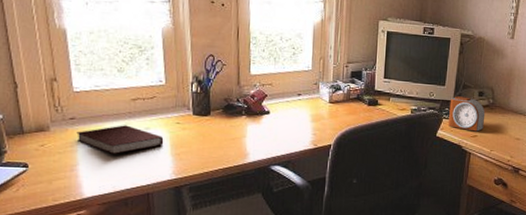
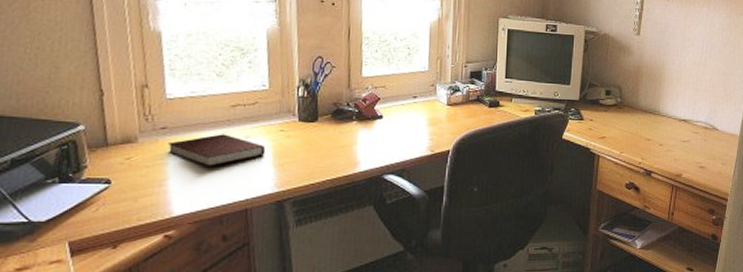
alarm clock: present [448,96,486,132] -> none [575,95,614,133]

